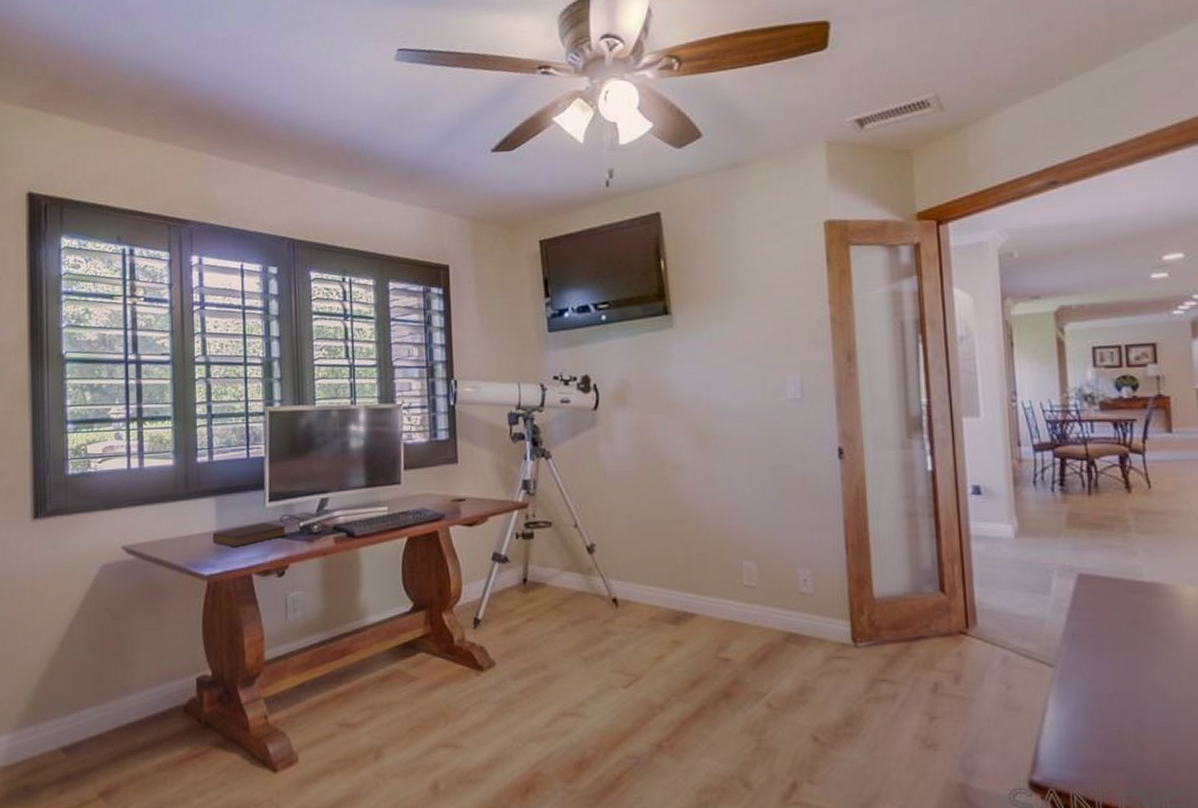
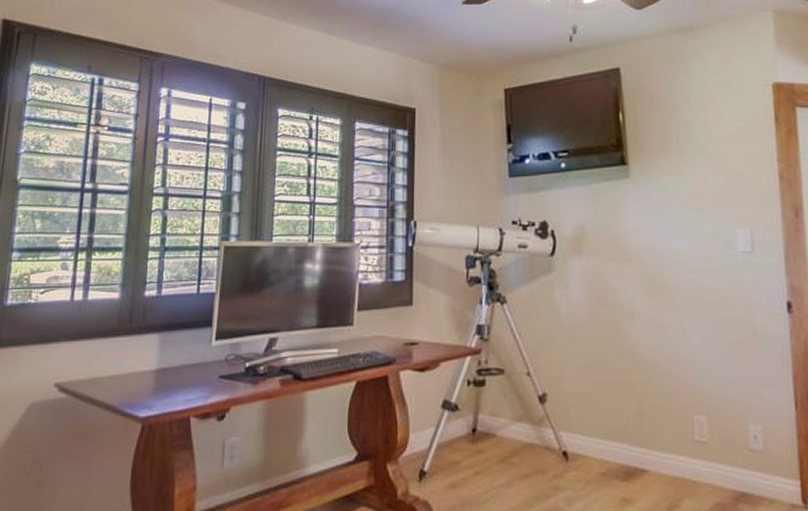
book: present [212,523,286,547] -> none [152,362,231,387]

